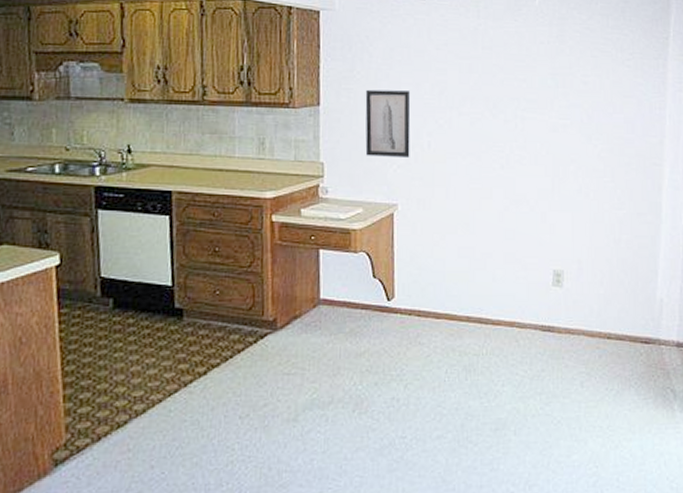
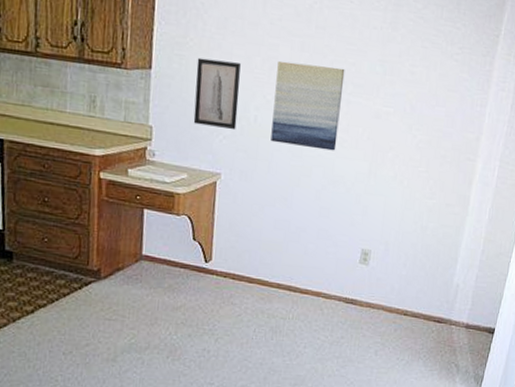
wall art: none [446,84,516,170] -> present [270,60,345,151]

